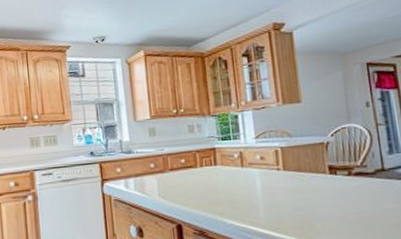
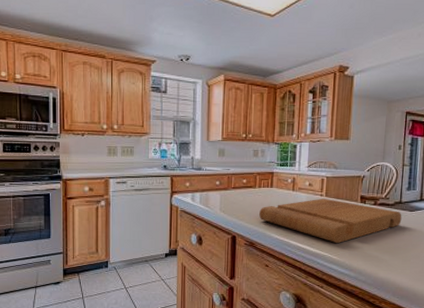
cutting board: none [205,172,390,226] -> present [259,198,402,244]

